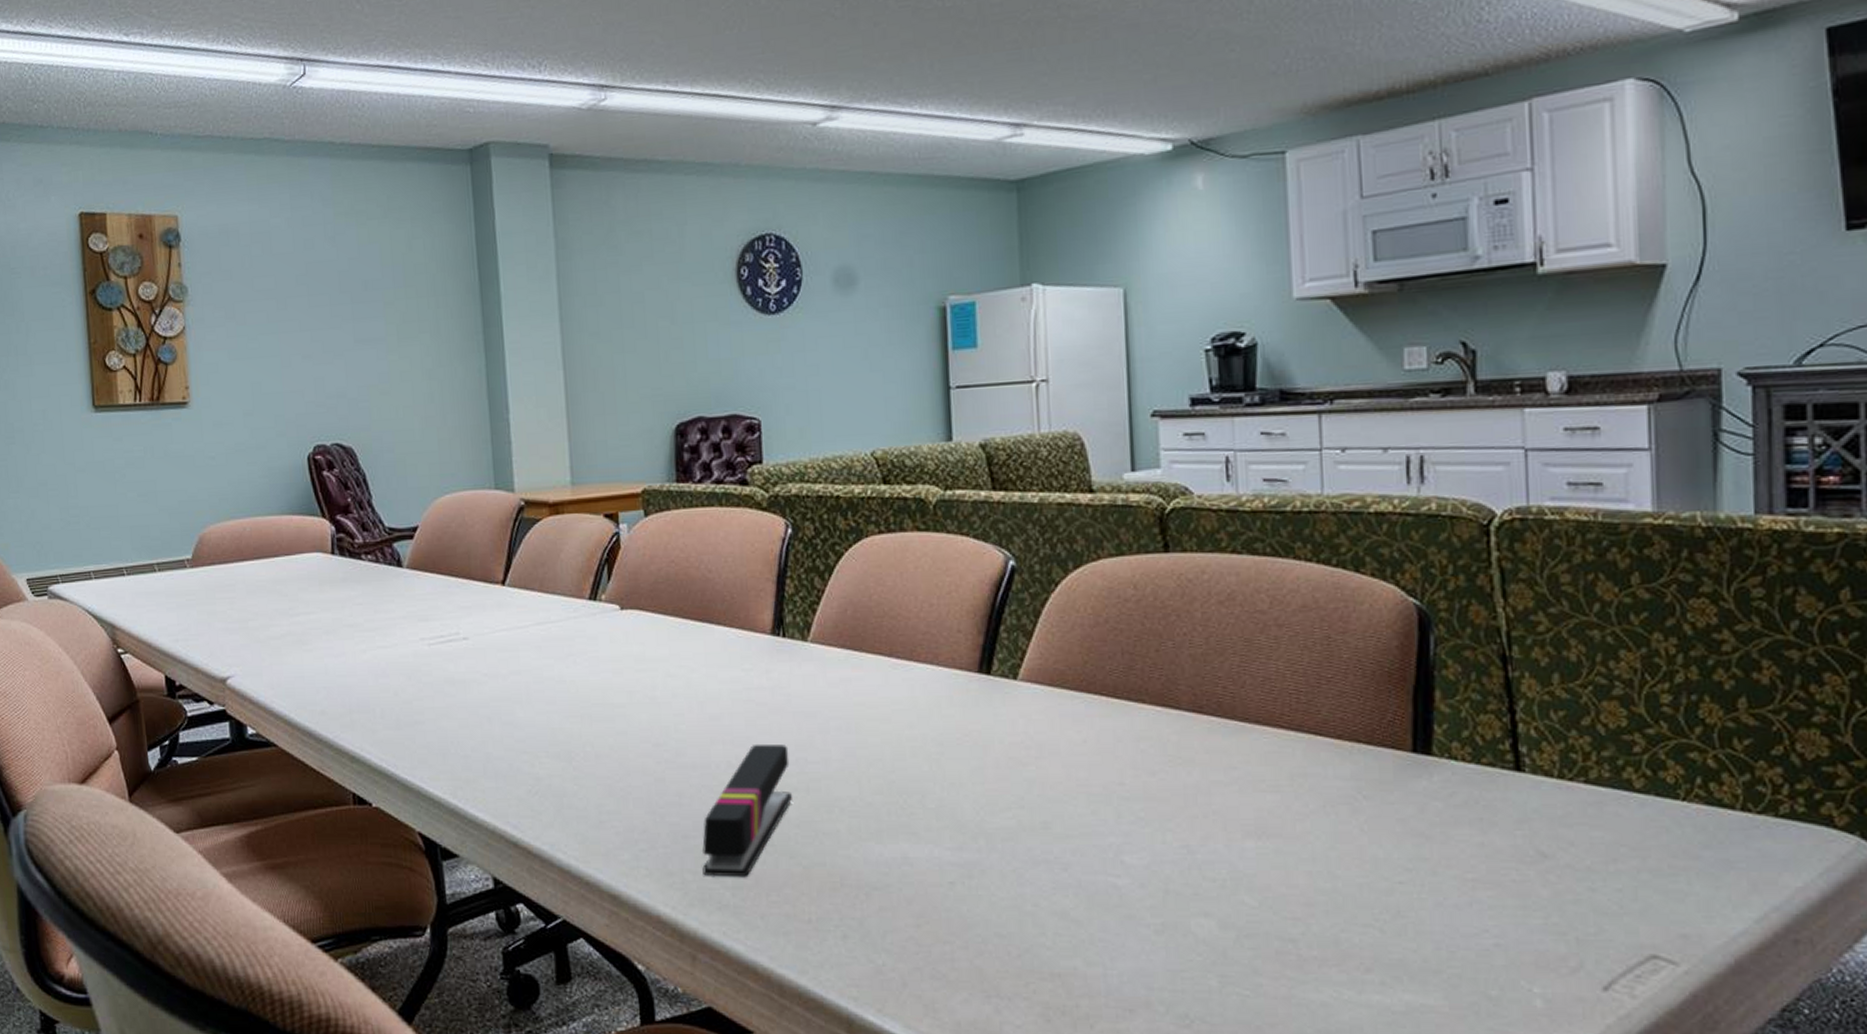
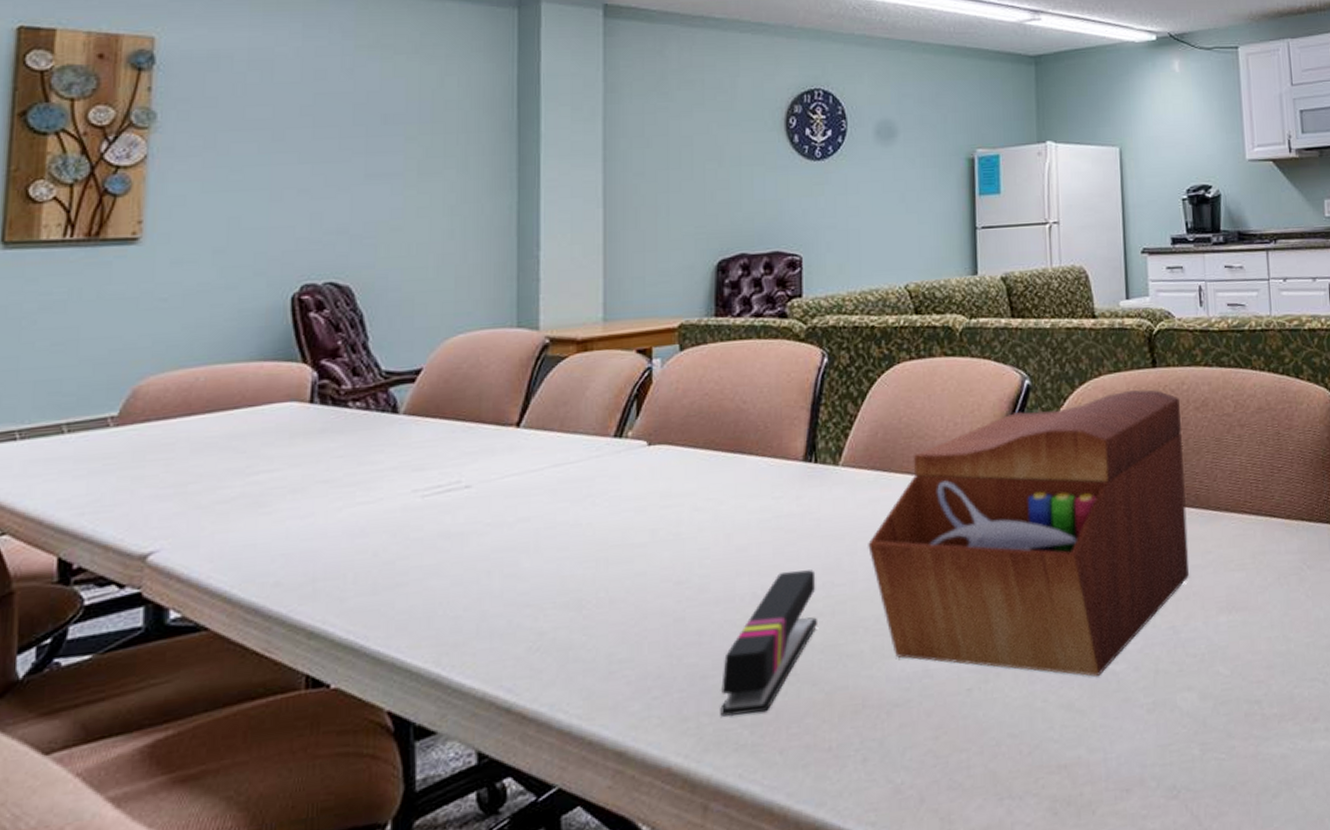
sewing box: none [840,578,1209,887] -> present [868,390,1190,677]

